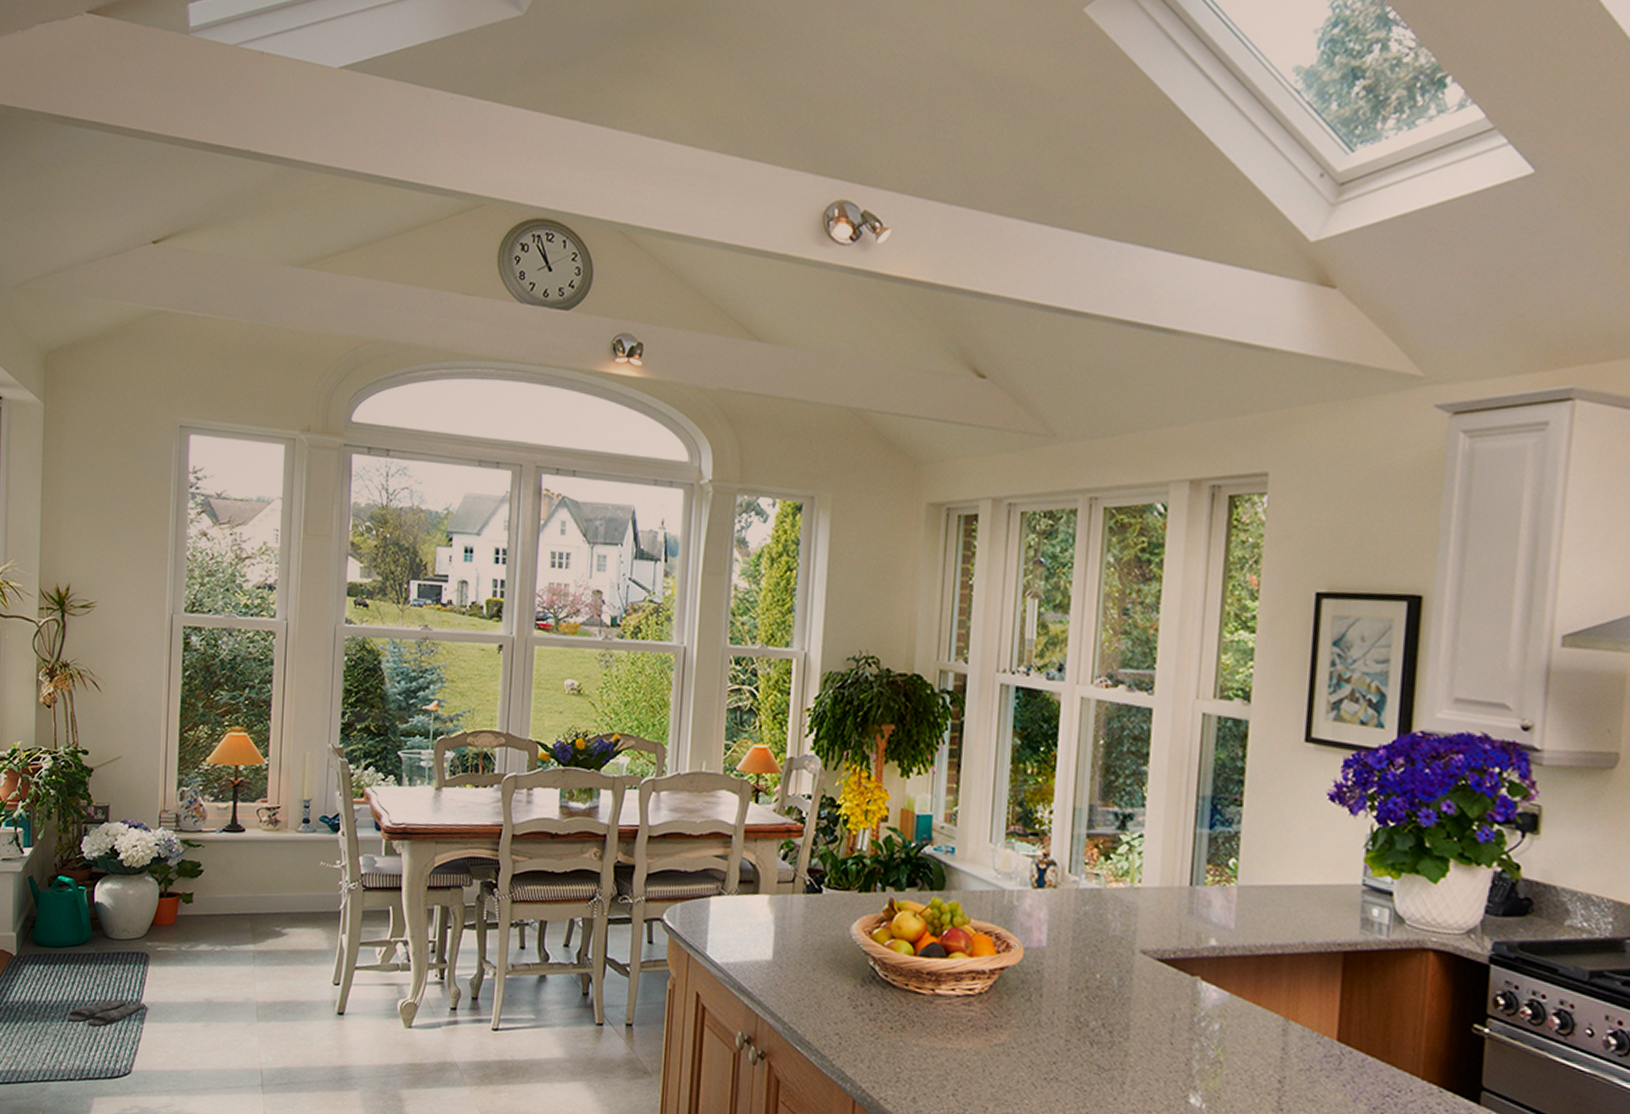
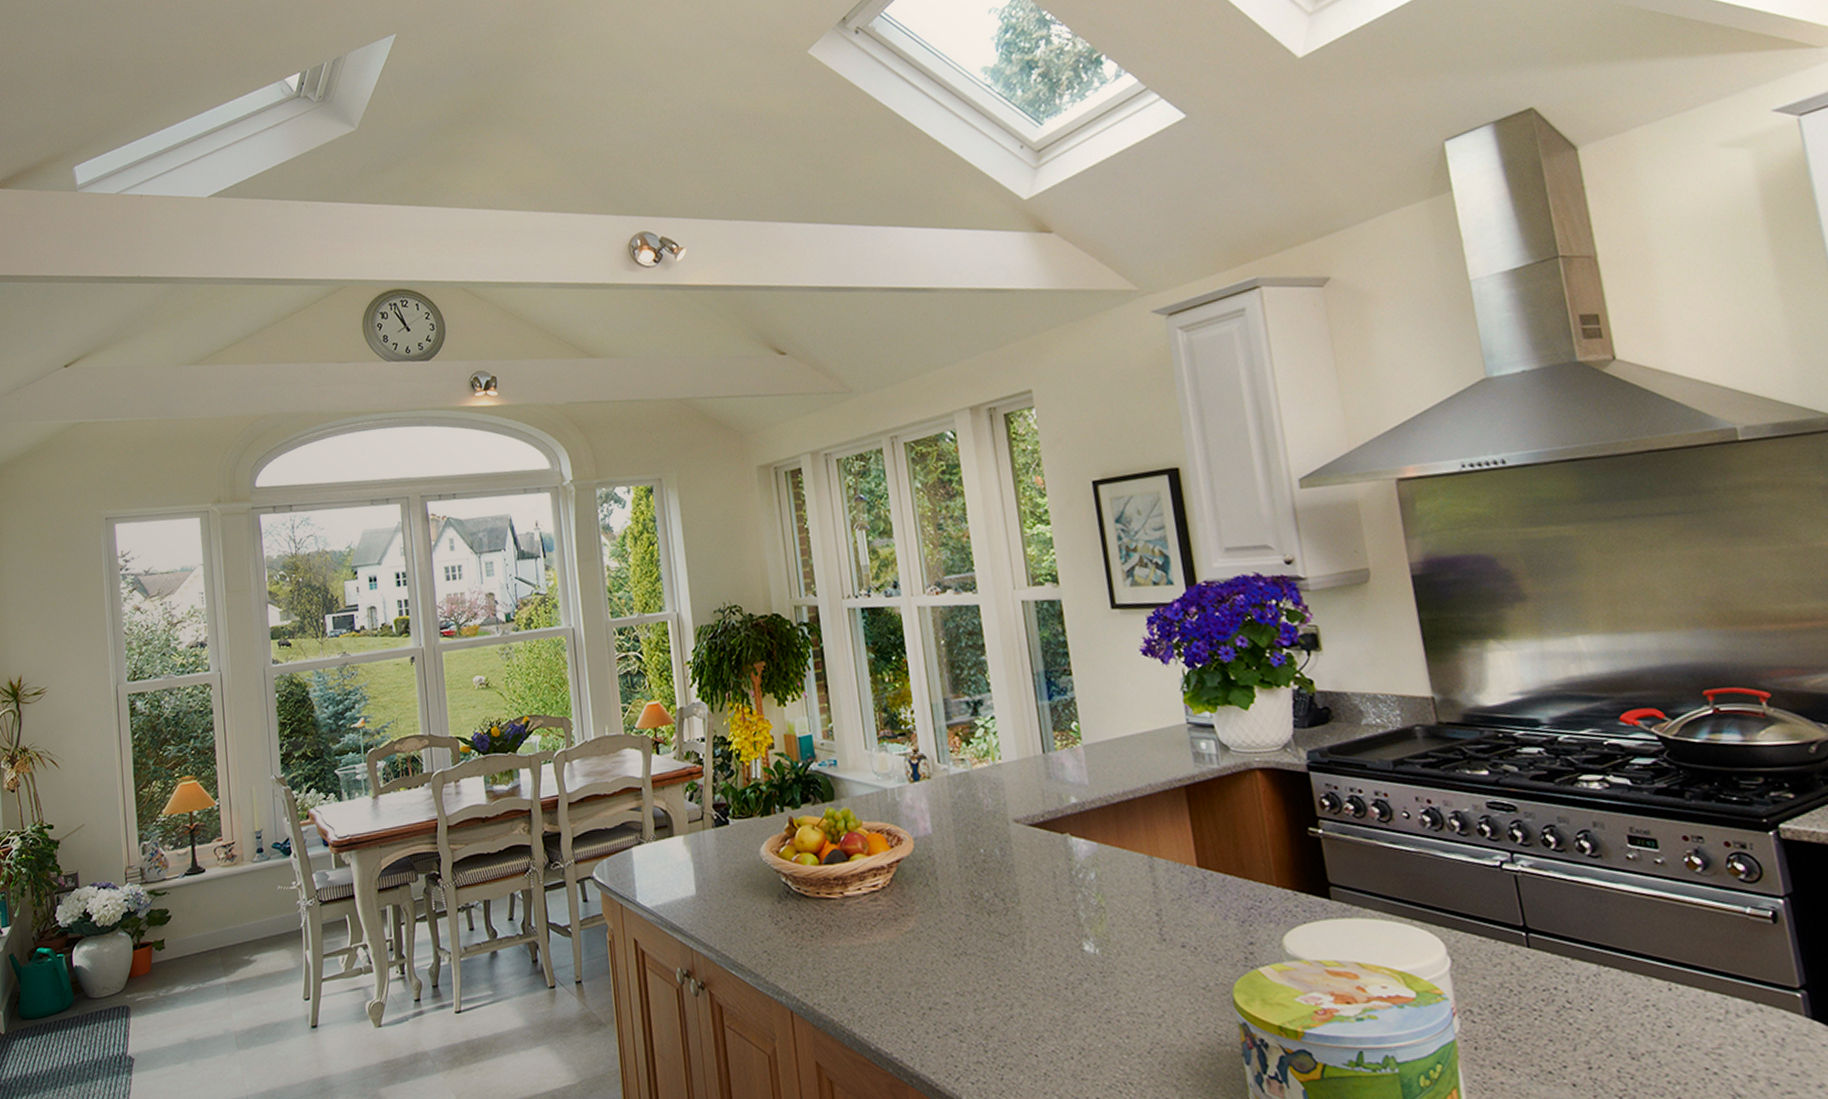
slippers: present [68,999,143,1027] -> none [59,1056,130,1087]

